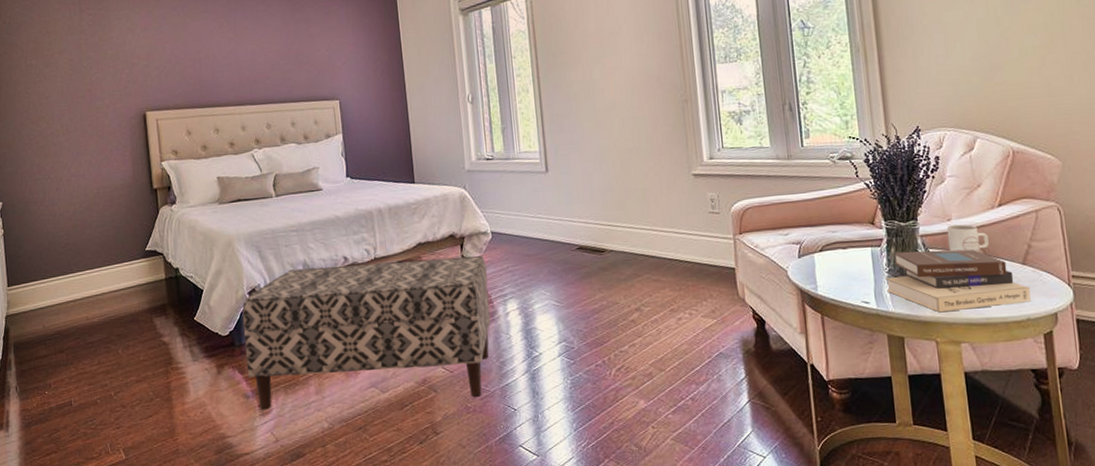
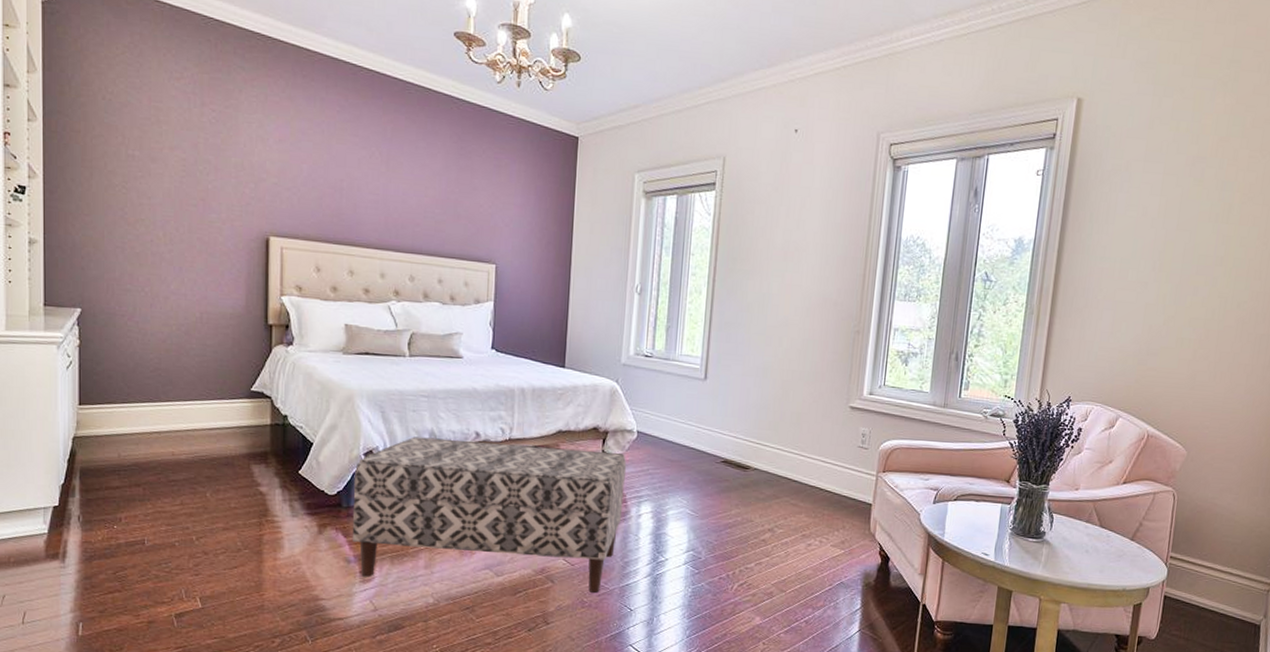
books: present [885,248,1032,313] -> none [1006,511,1133,575]
mug: present [946,224,989,252] -> none [1070,494,1108,523]

